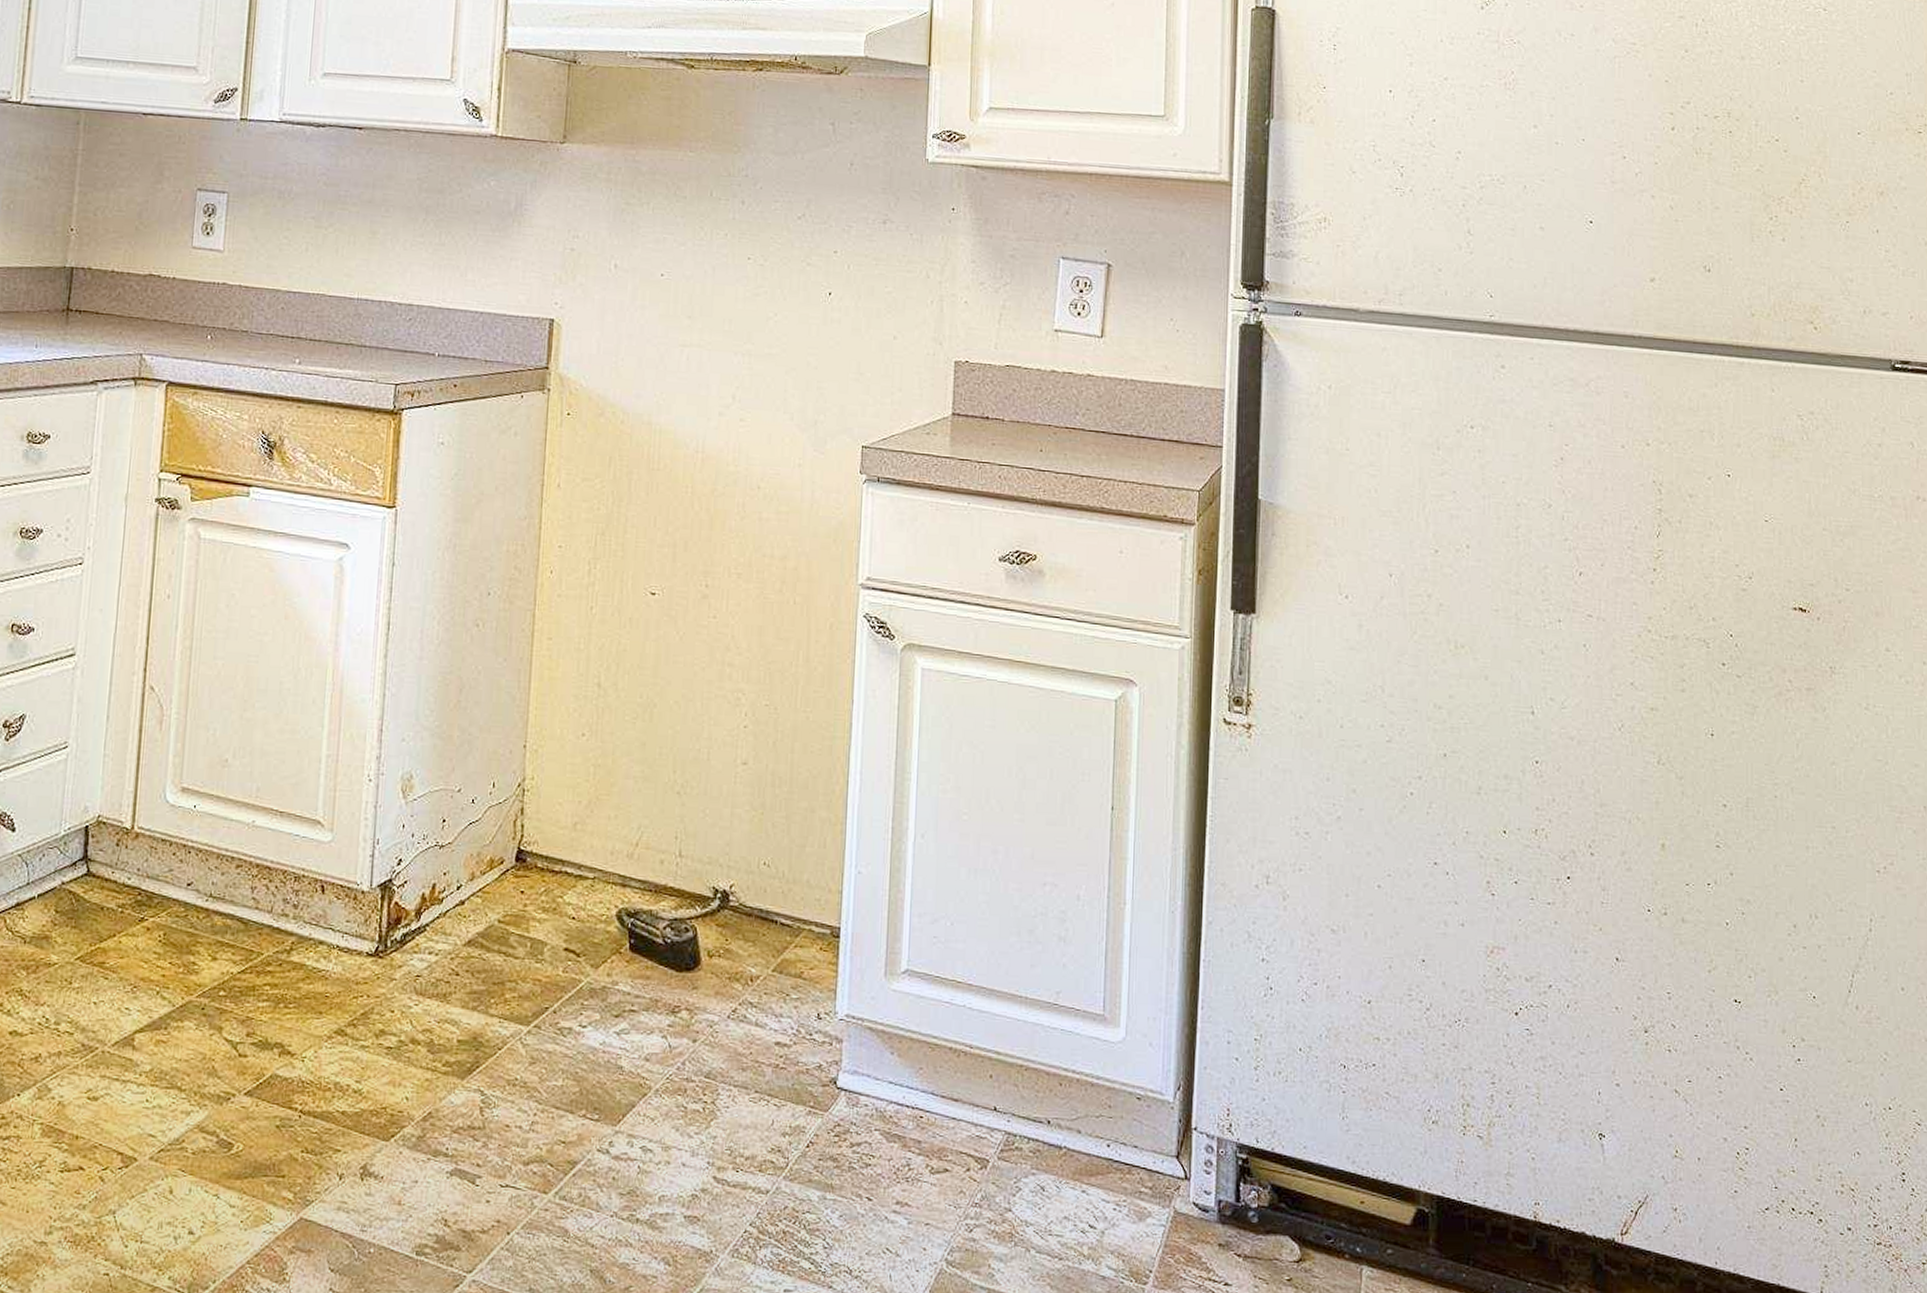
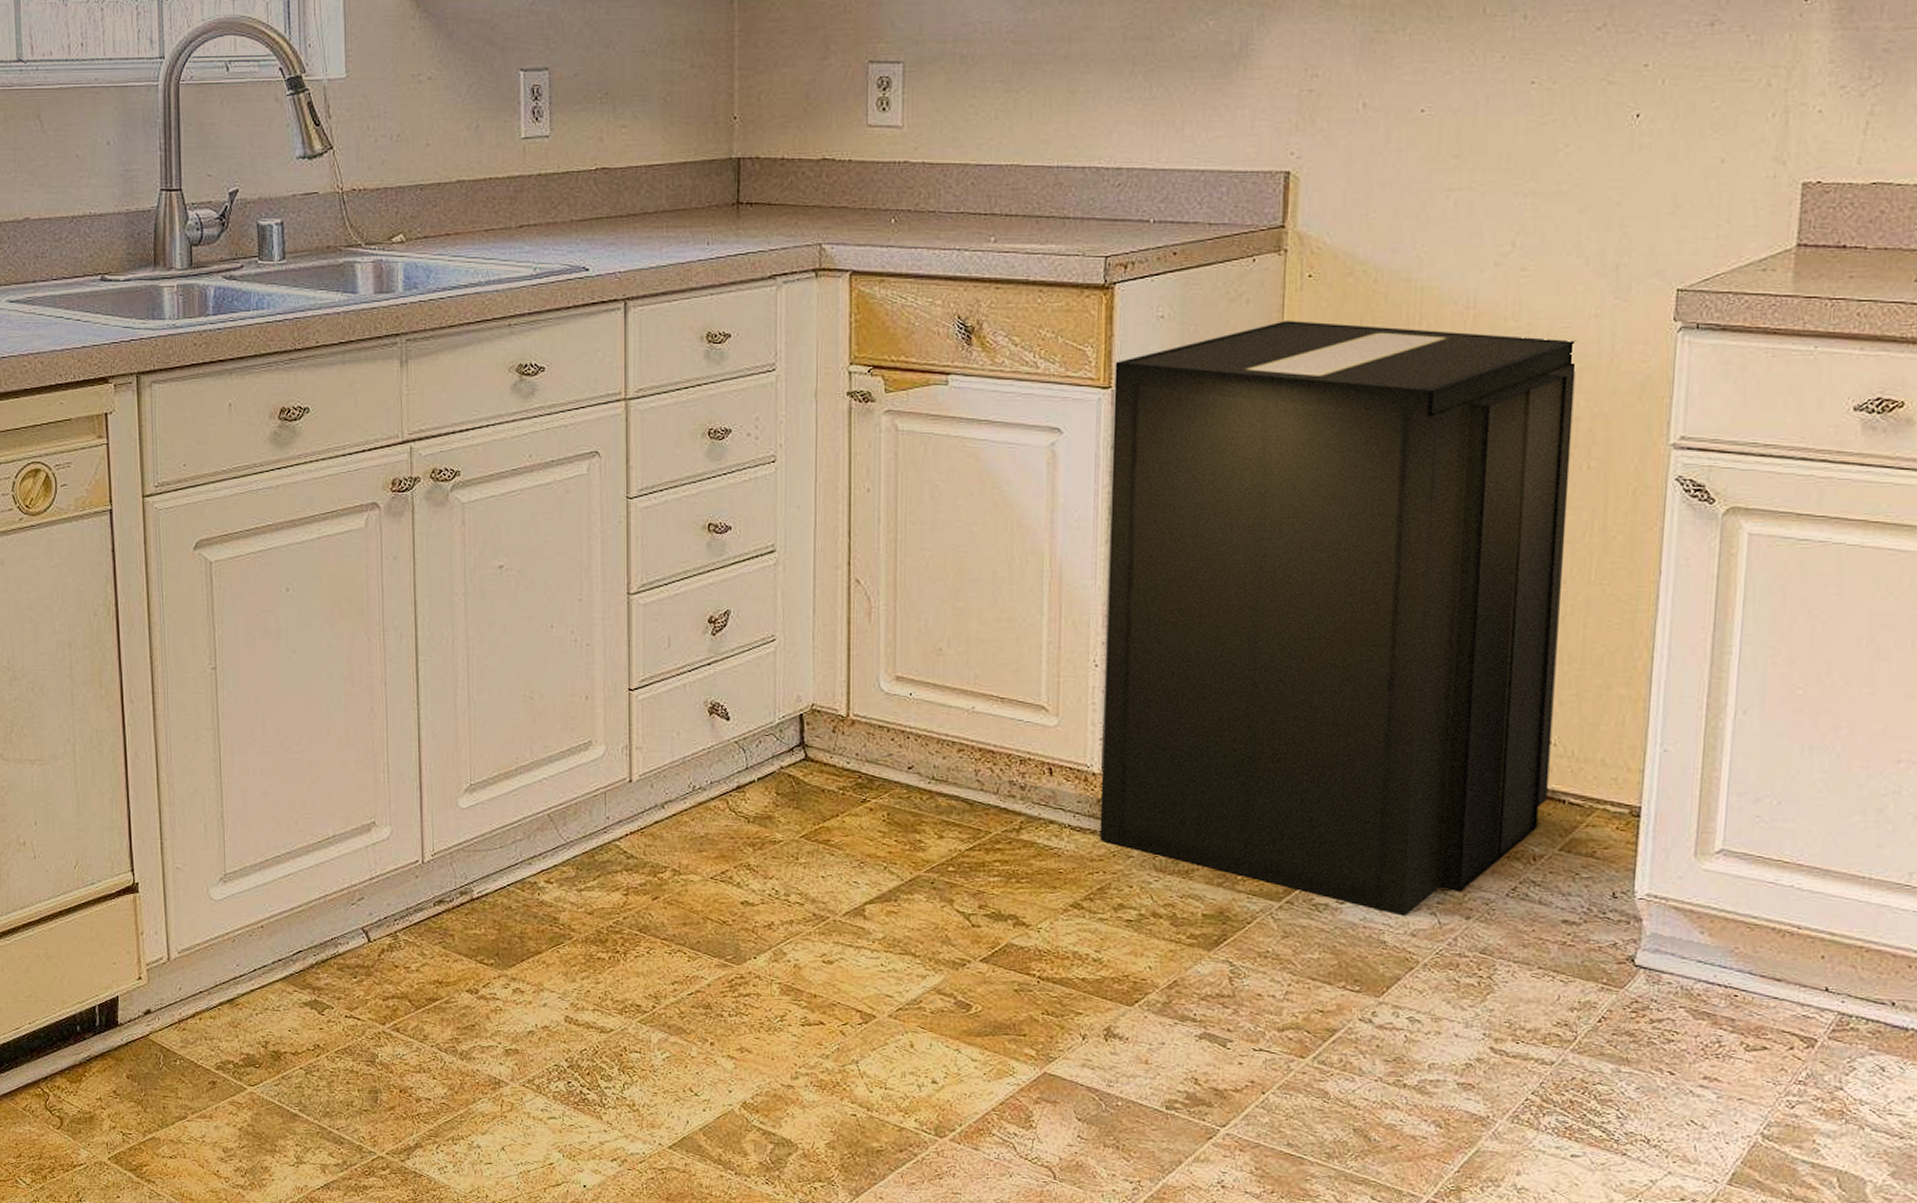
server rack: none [365,453,785,1040] -> present [1099,321,1578,916]

